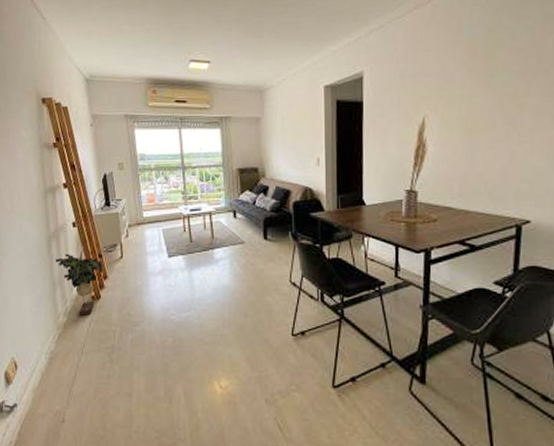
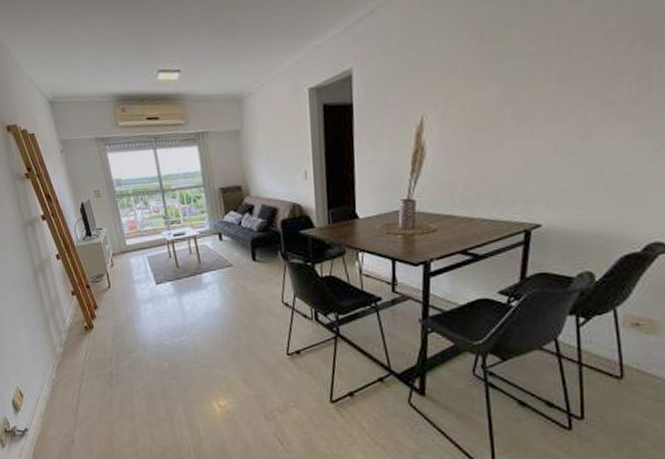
decorative plant: present [55,251,103,317] -> none [44,282,93,347]

